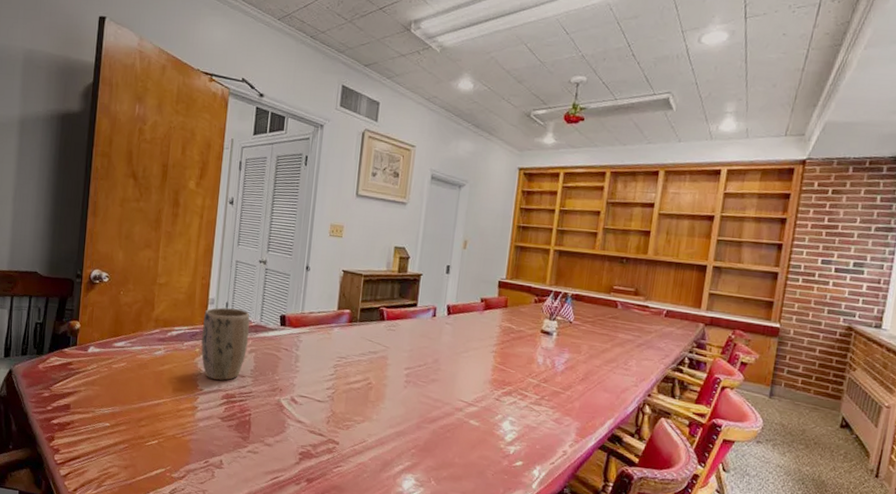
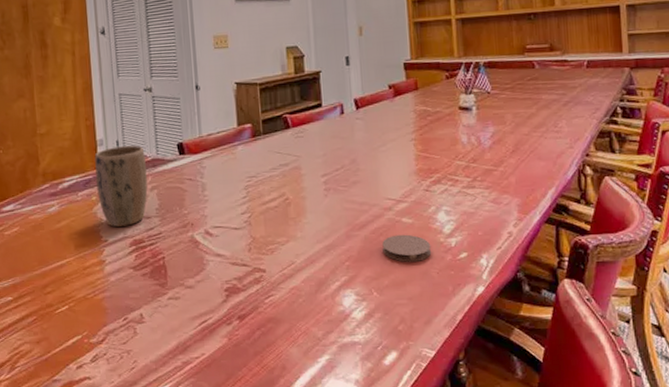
coaster: none [447,433,492,462] -> present [382,234,432,262]

